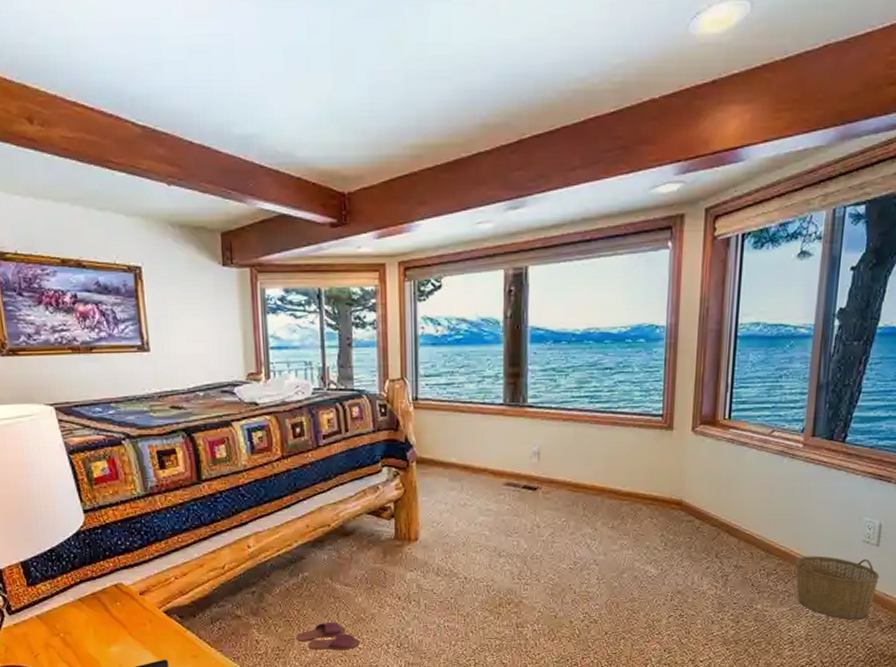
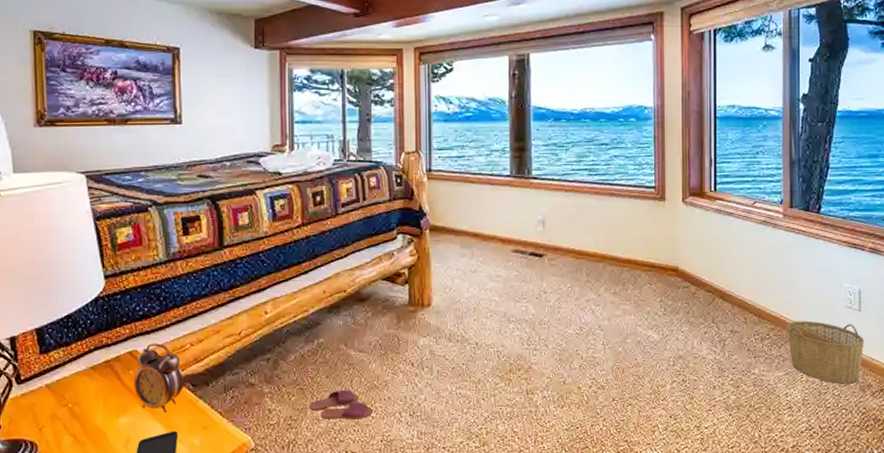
alarm clock: none [121,577,171,642] -> present [134,343,183,412]

